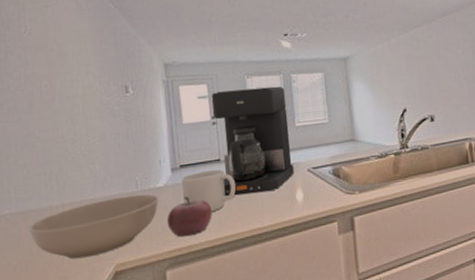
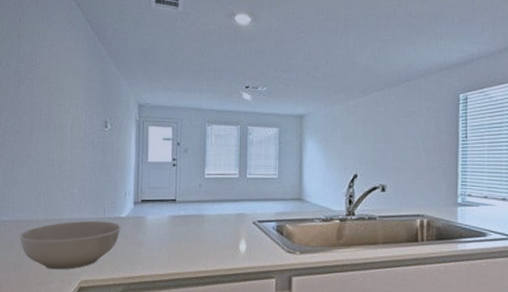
fruit: present [167,195,212,237] -> none [125,229,164,267]
mug: present [181,169,236,212] -> none [140,208,186,248]
coffee maker: present [211,86,294,197] -> none [174,136,241,238]

